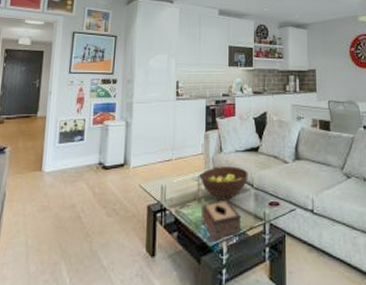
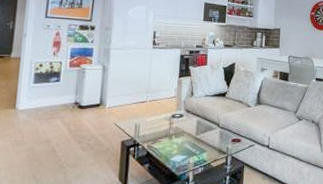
fruit bowl: present [201,166,248,200] -> none [172,108,216,137]
tissue box: present [201,199,242,241] -> none [171,136,208,171]

